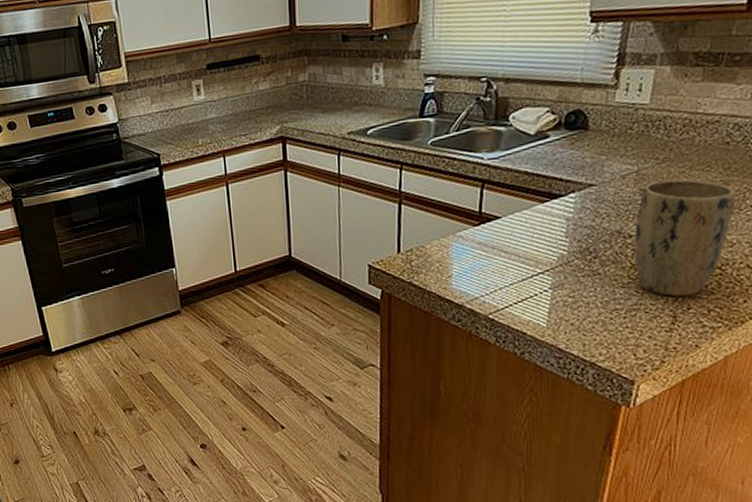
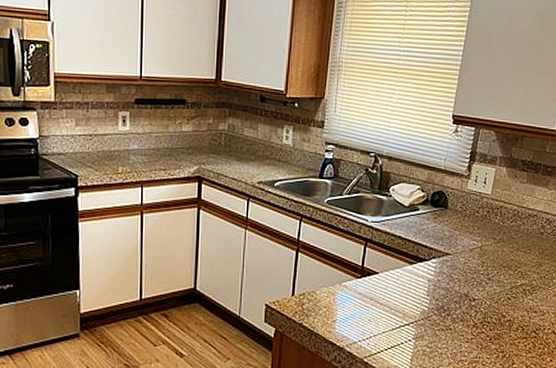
plant pot: present [635,179,736,296] -> none [477,257,547,352]

